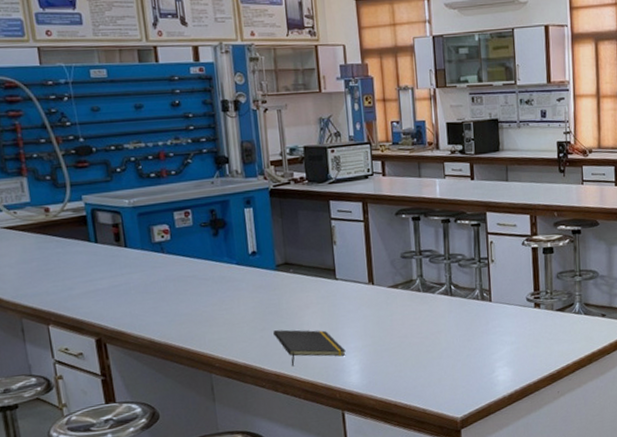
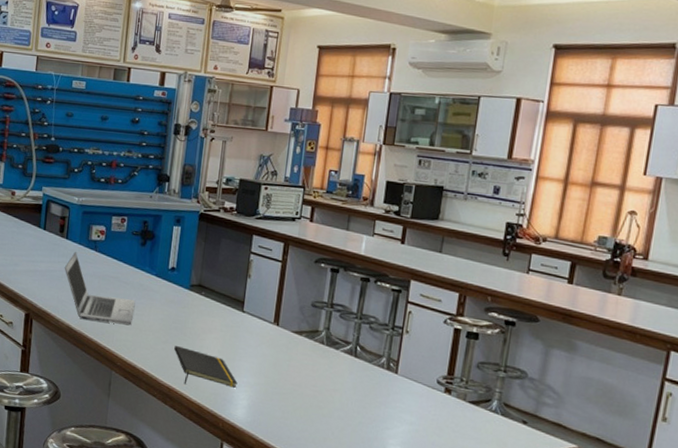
laptop: none [130,259,222,330] -> present [64,252,136,325]

